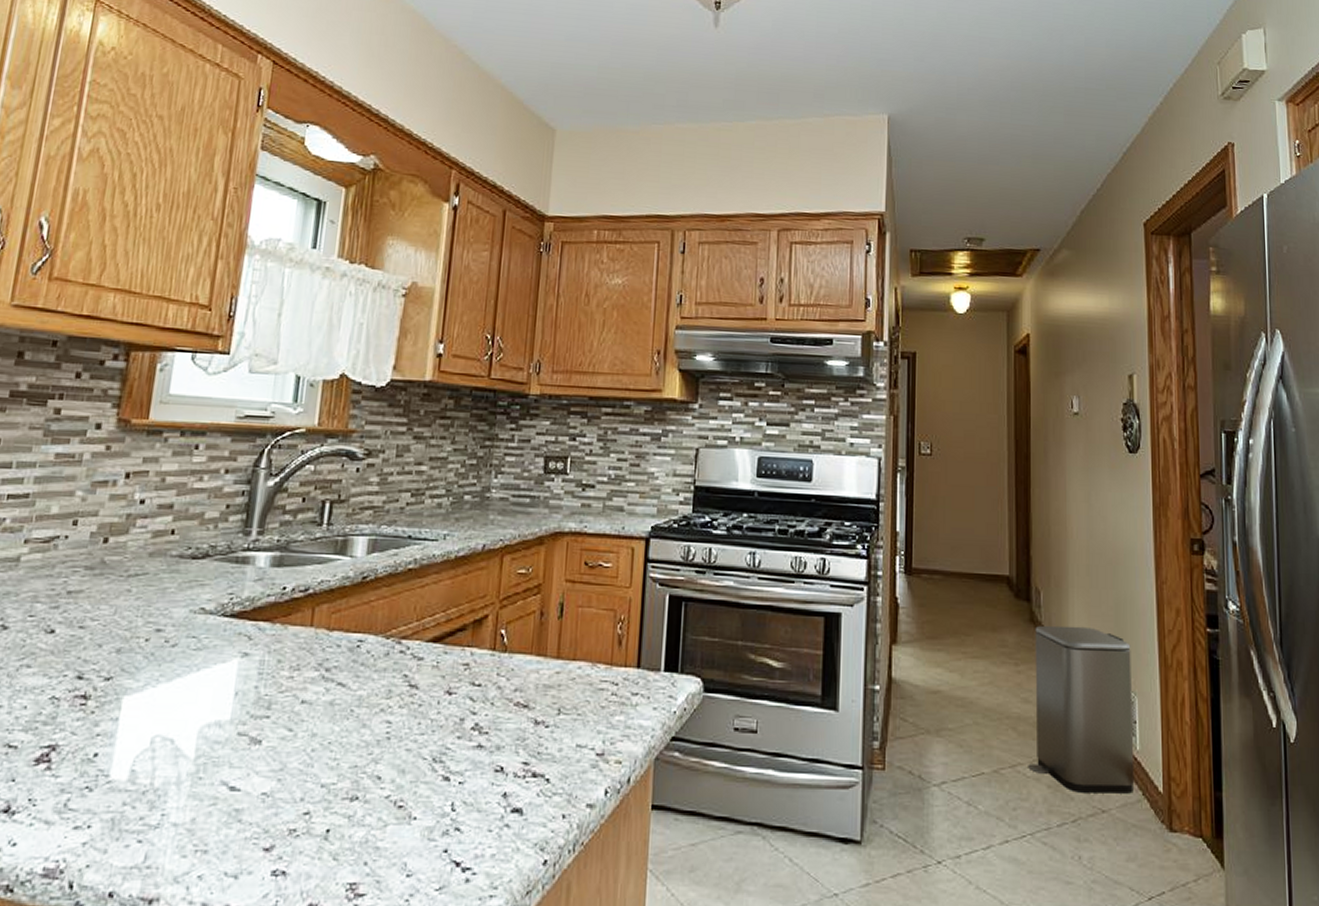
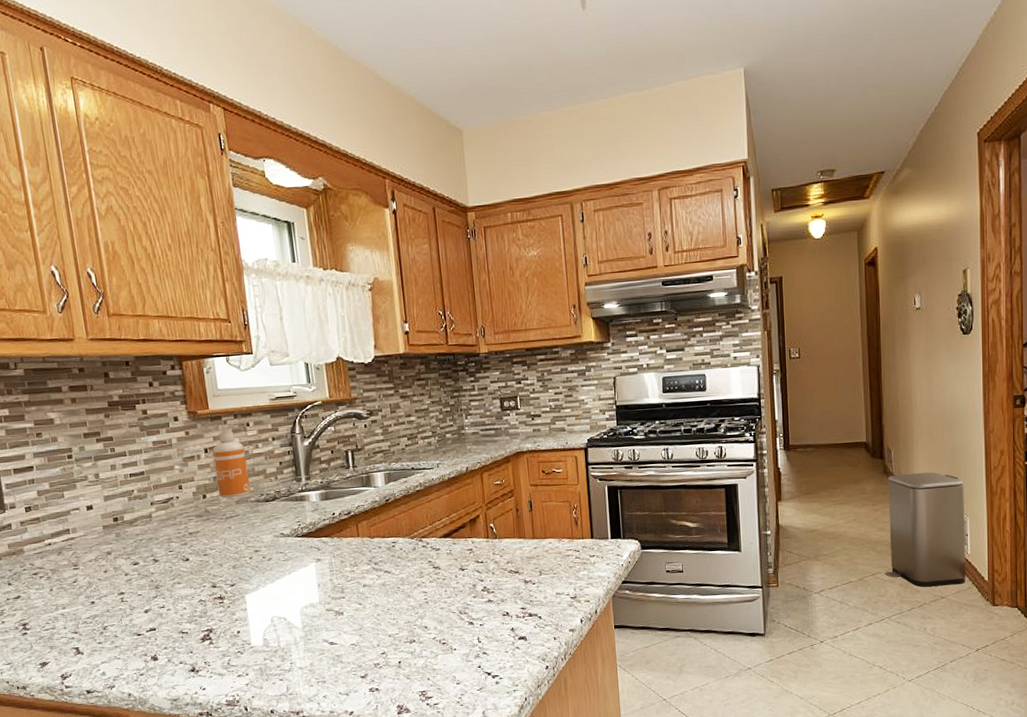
soap dispenser: none [127,443,184,547] -> present [212,425,251,498]

